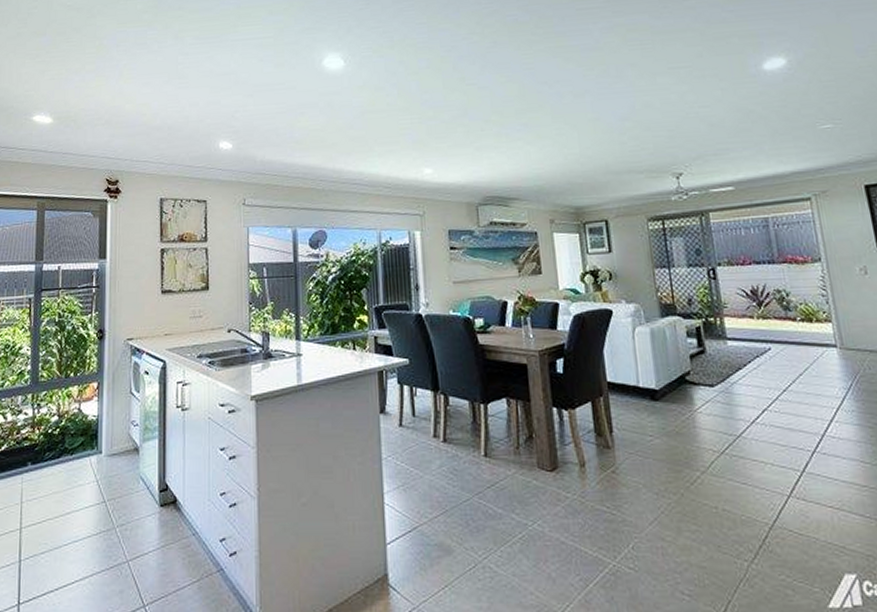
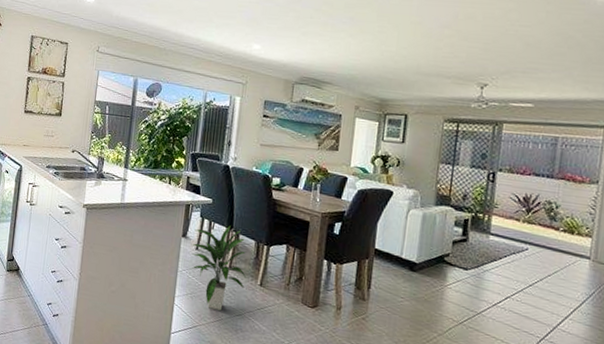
indoor plant: none [392,388,467,500] -> present [191,225,246,311]

